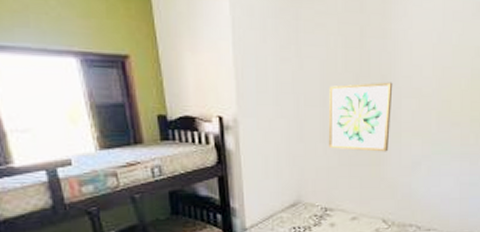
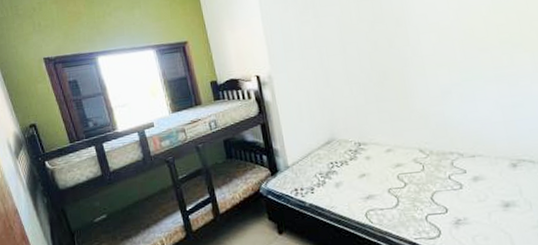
wall art: present [328,82,393,152] -> none [347,22,414,89]

